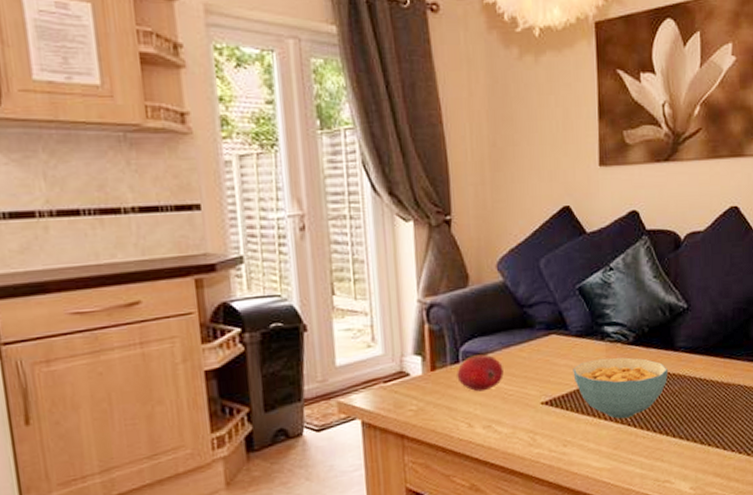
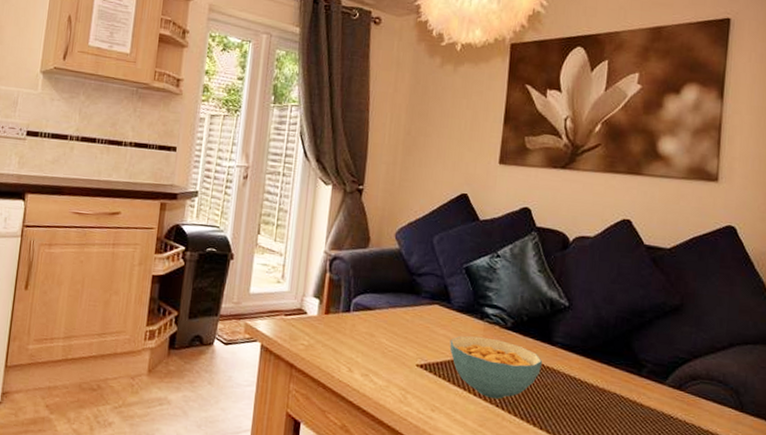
fruit: present [457,354,504,392] -> none [346,308,387,342]

